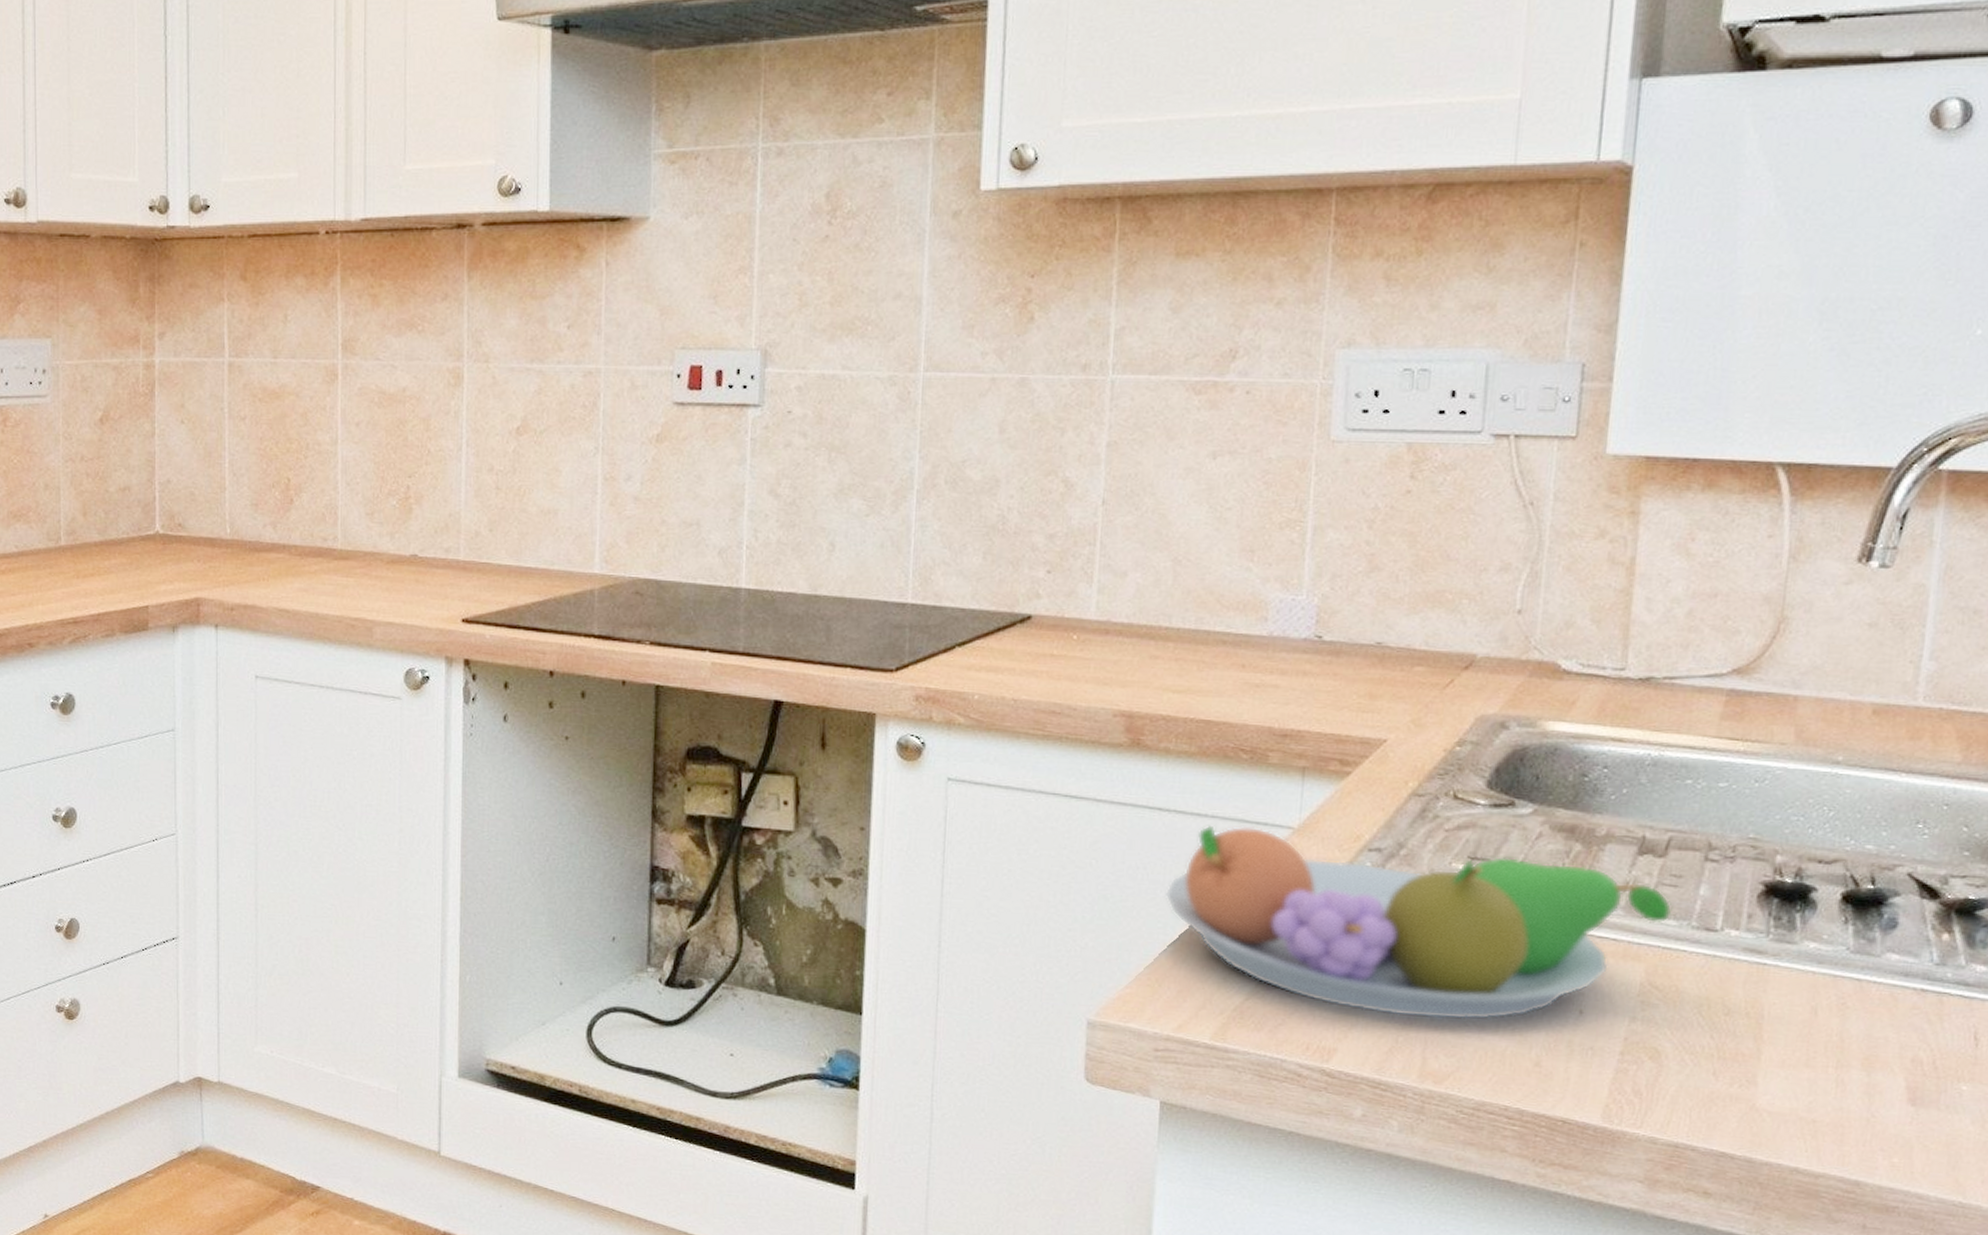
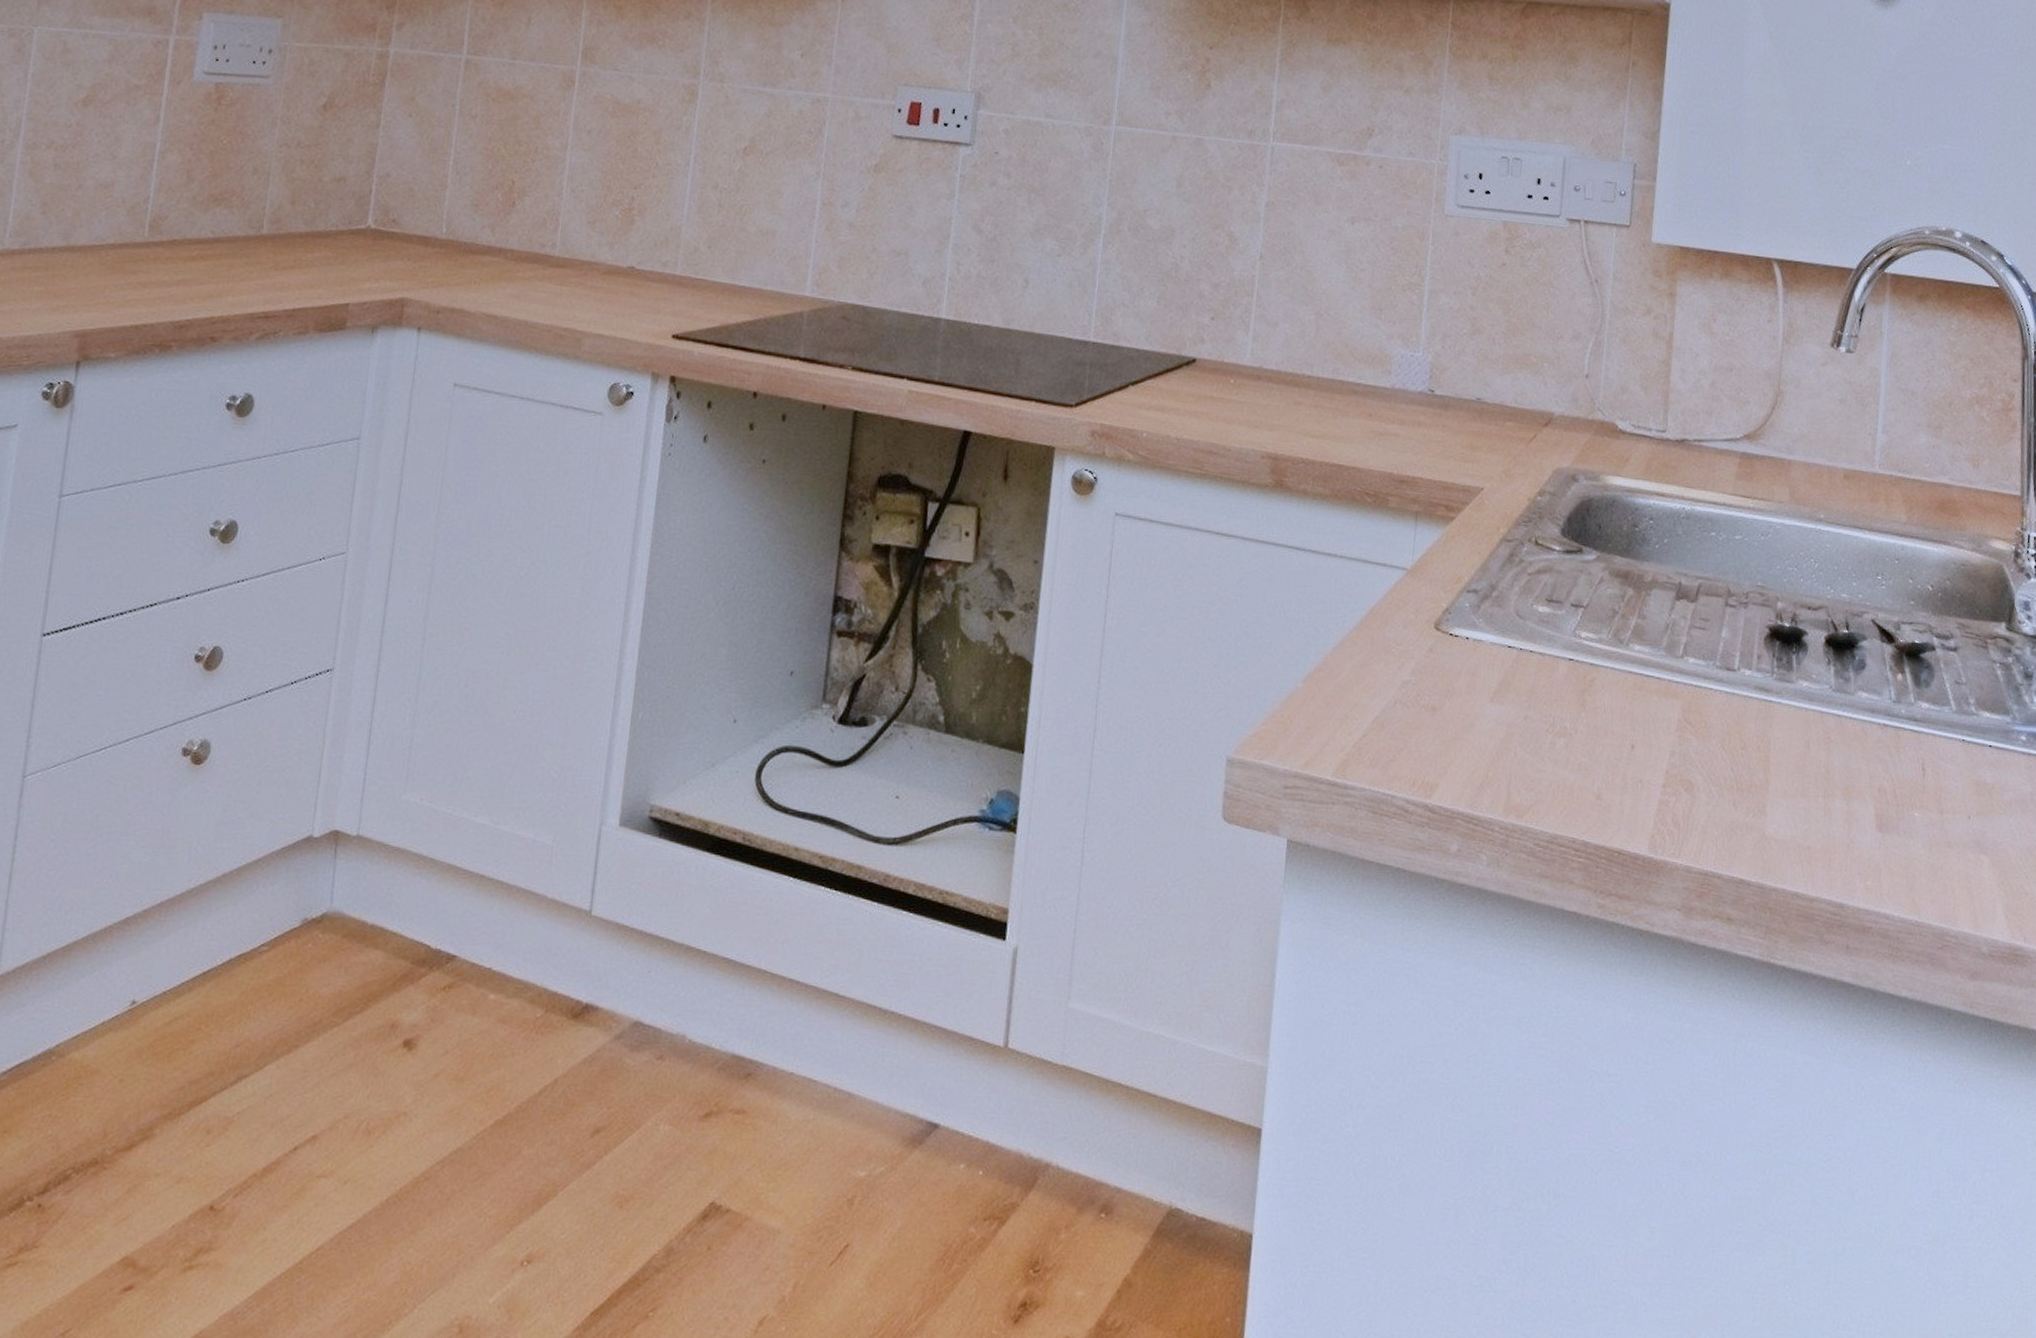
fruit bowl: present [1164,825,1673,1020] -> none [1298,564,1702,755]

